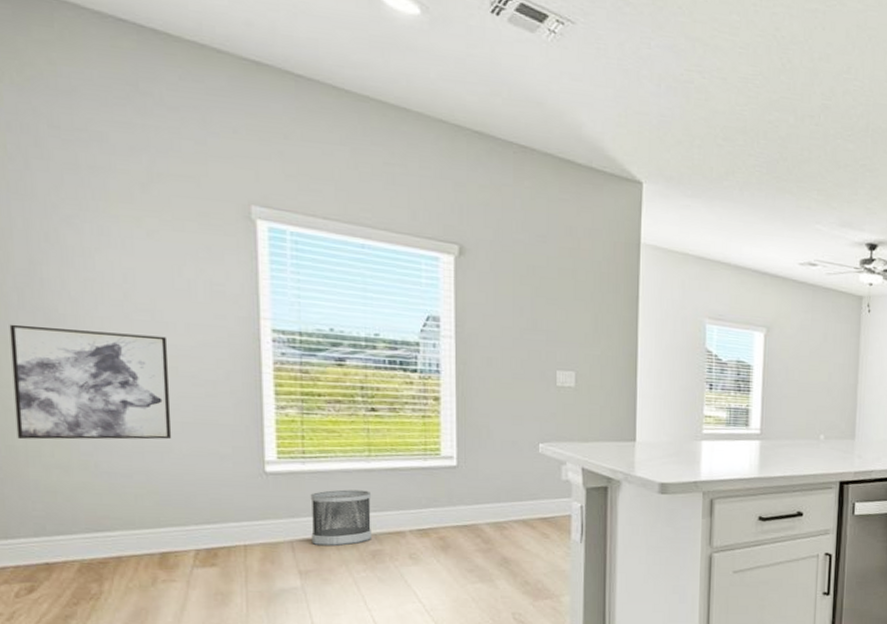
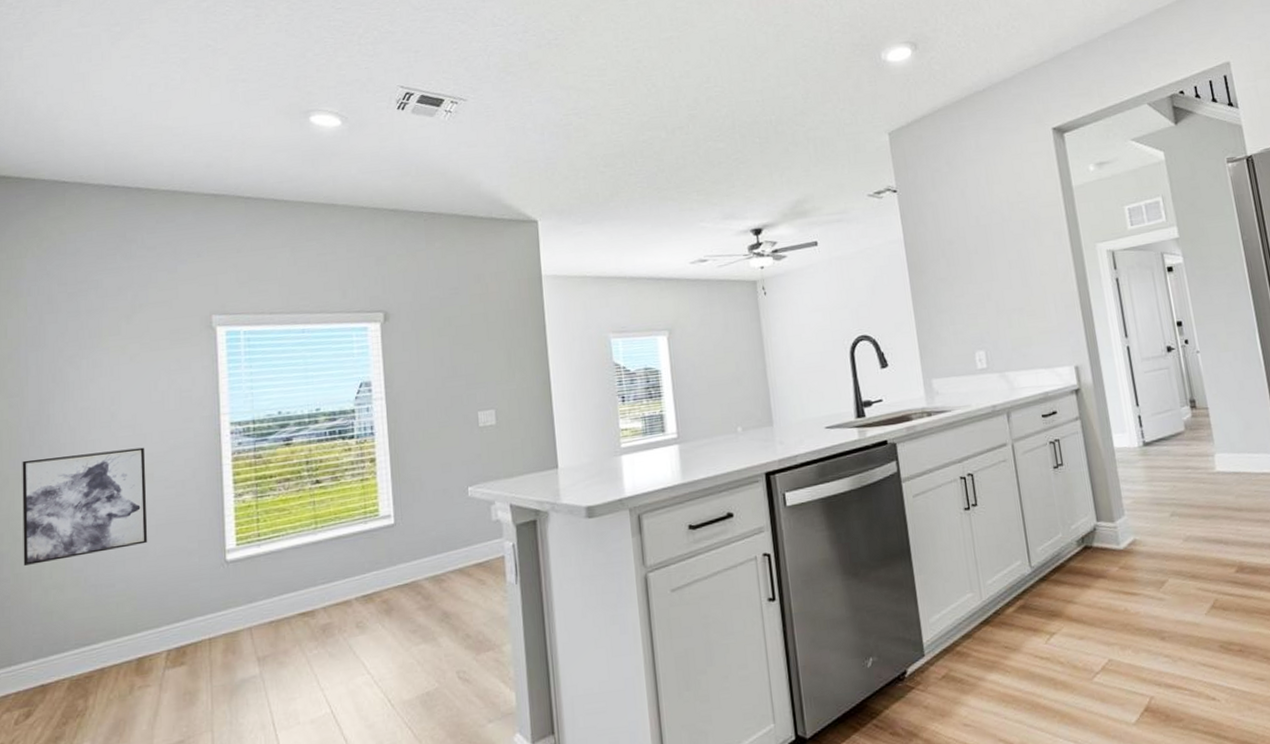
wastebasket: present [310,489,373,547] -> none [266,563,322,629]

